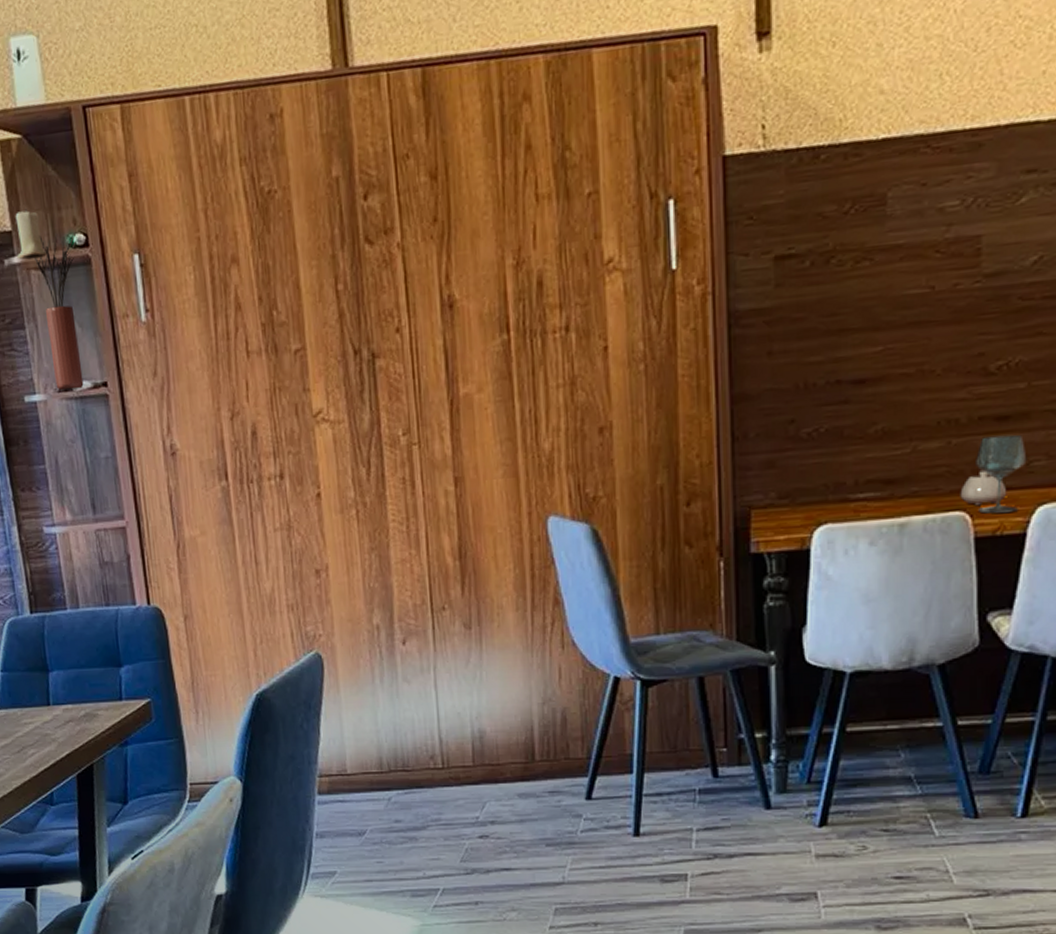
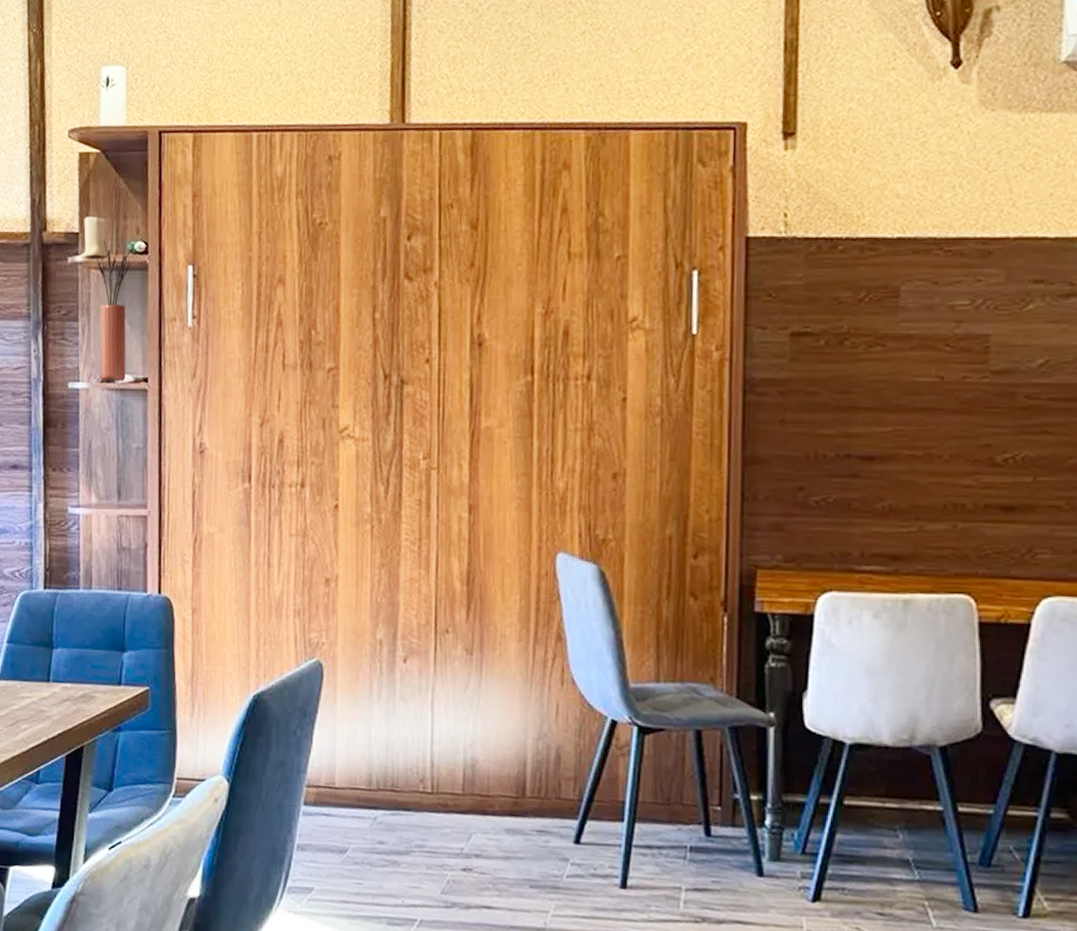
sugar bowl: present [960,470,1007,506] -> none [965,557,1012,592]
wine glass: present [976,434,1027,514] -> none [981,525,1032,602]

